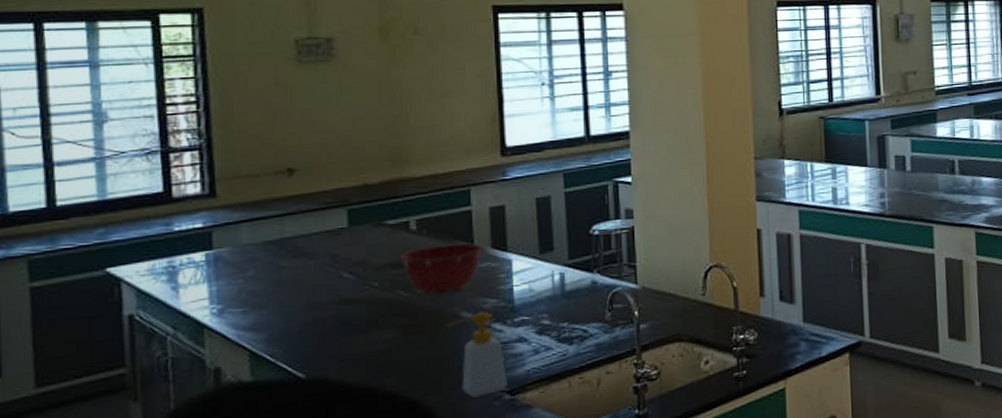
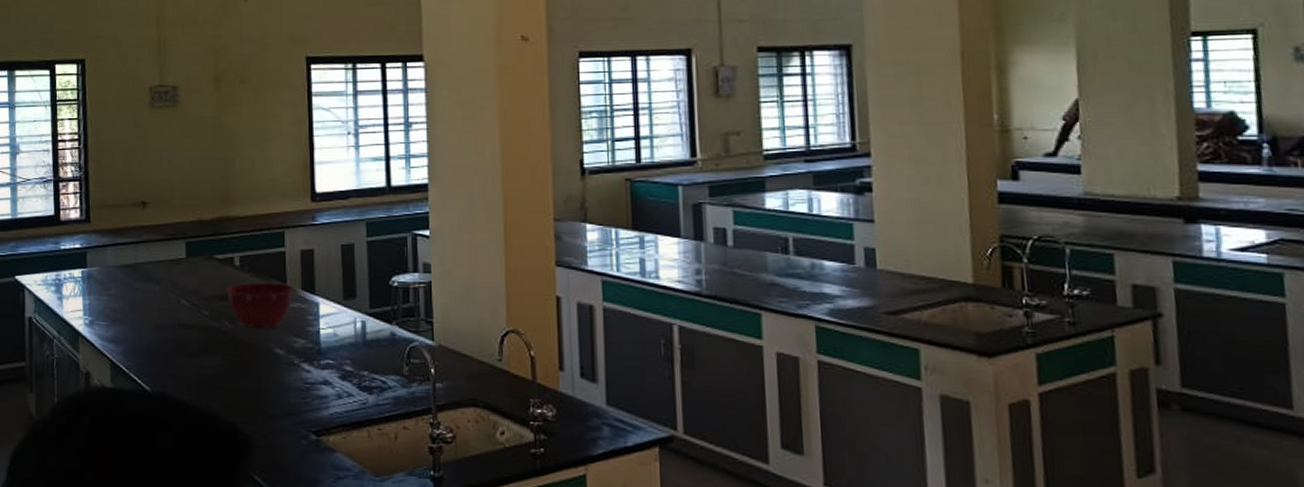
soap bottle: present [447,311,507,398] -> none [263,350,313,433]

